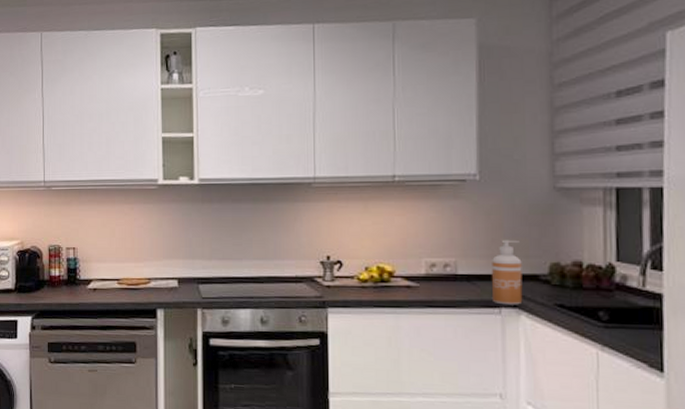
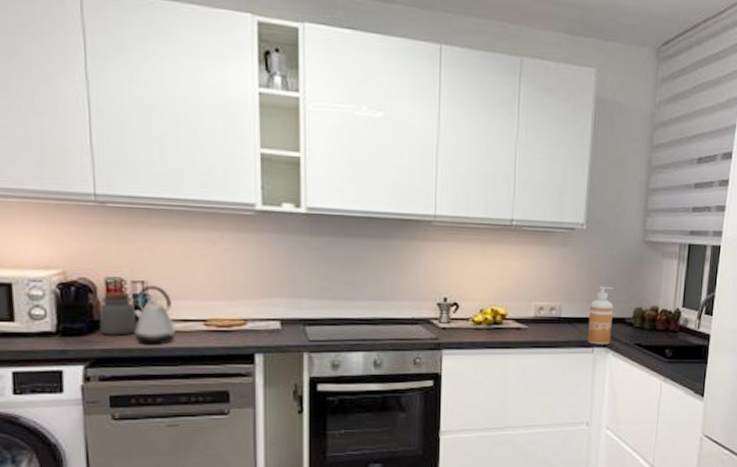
jar: none [42,257,69,294] -> present [98,291,137,337]
kettle: none [67,251,97,300] -> present [133,285,177,345]

